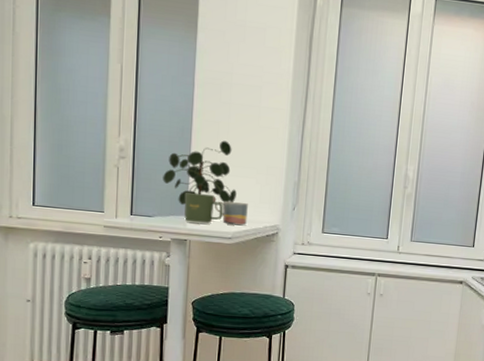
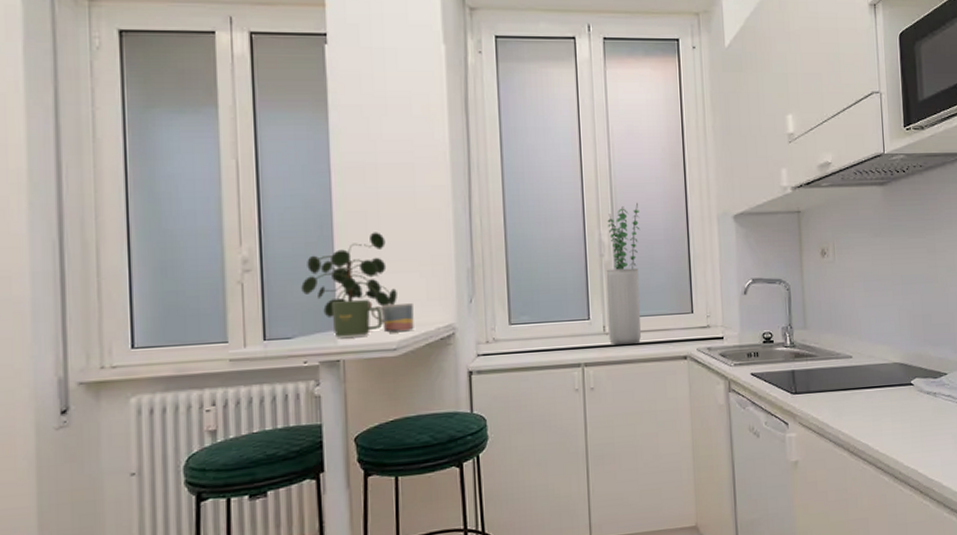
vase: none [401,147,443,264] -> present [606,203,642,345]

